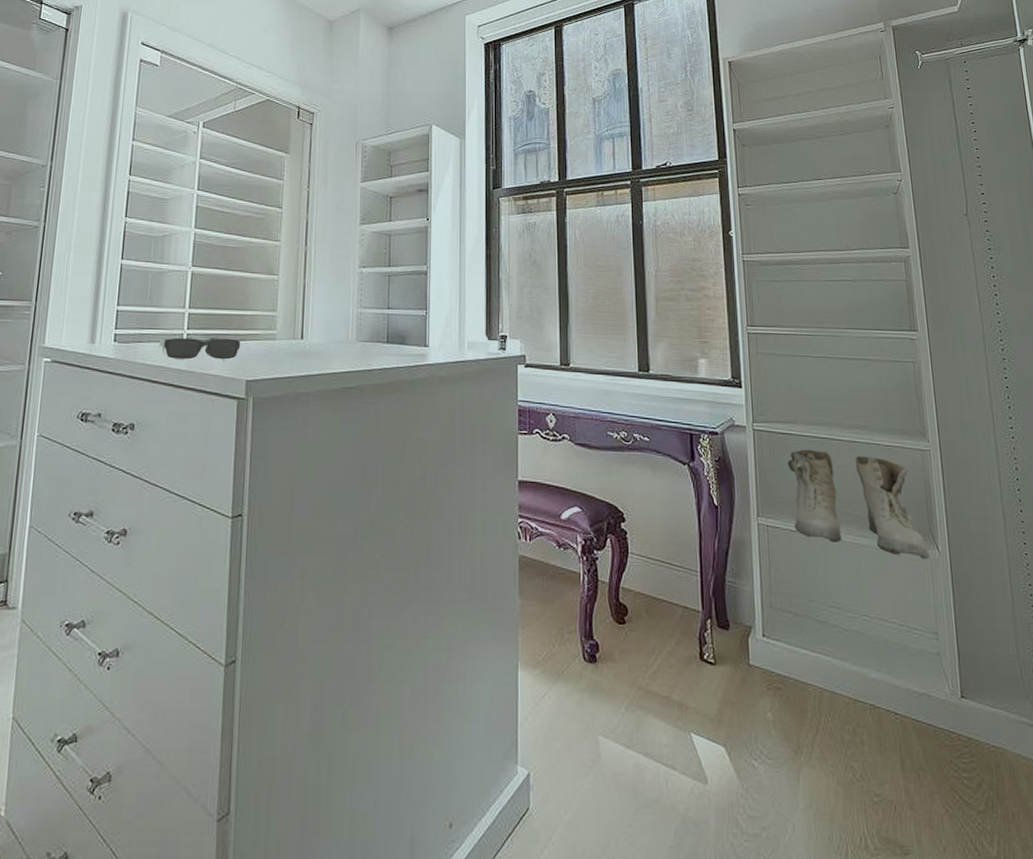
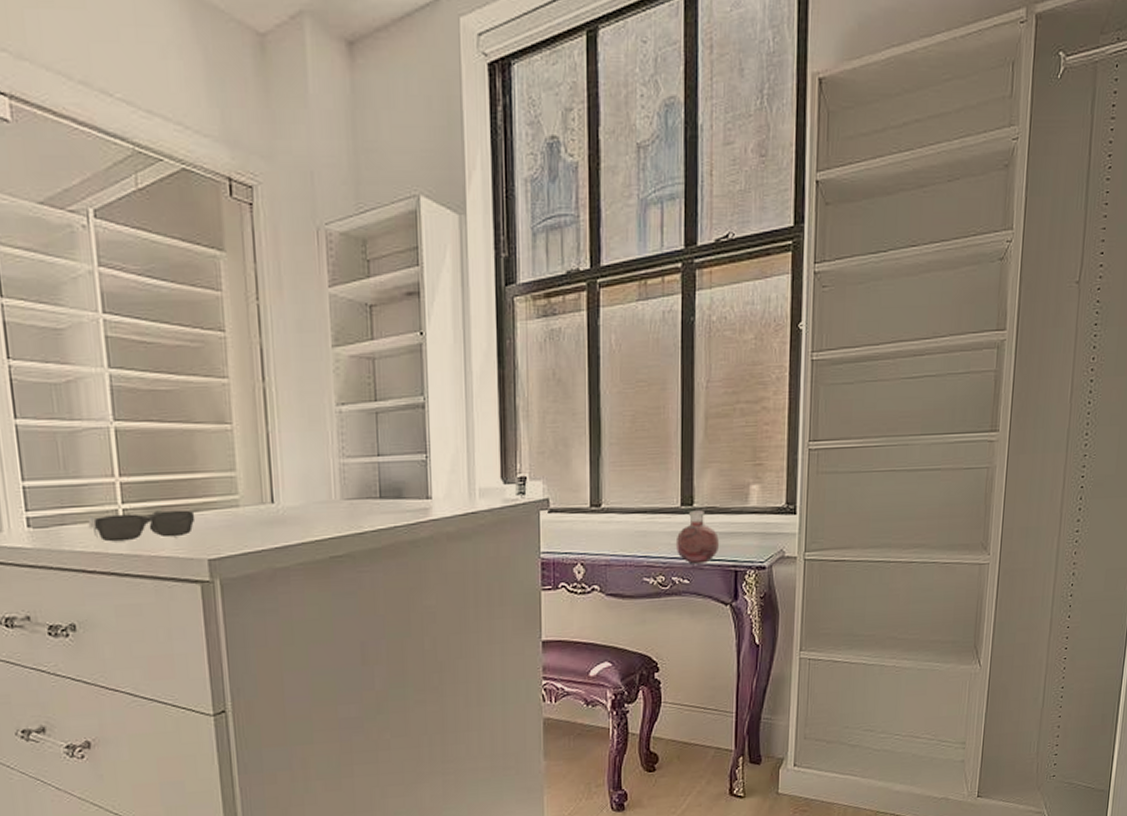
perfume bottle: none [635,376,675,424] -> present [675,510,720,564]
boot: present [787,449,929,560] -> none [837,575,970,675]

